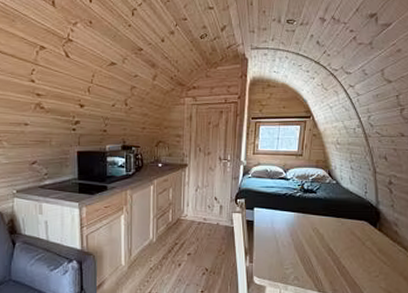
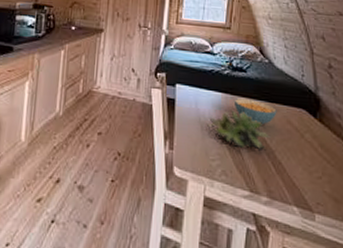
succulent plant: none [282,226,336,258] -> present [207,110,271,151]
cereal bowl: none [306,216,342,236] -> present [235,98,277,124]

